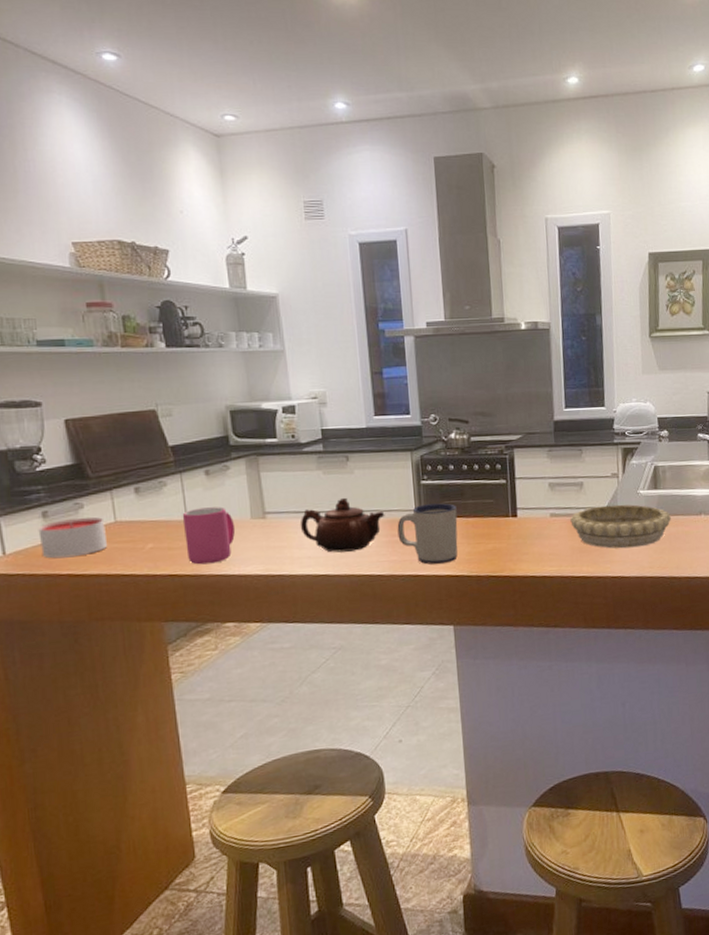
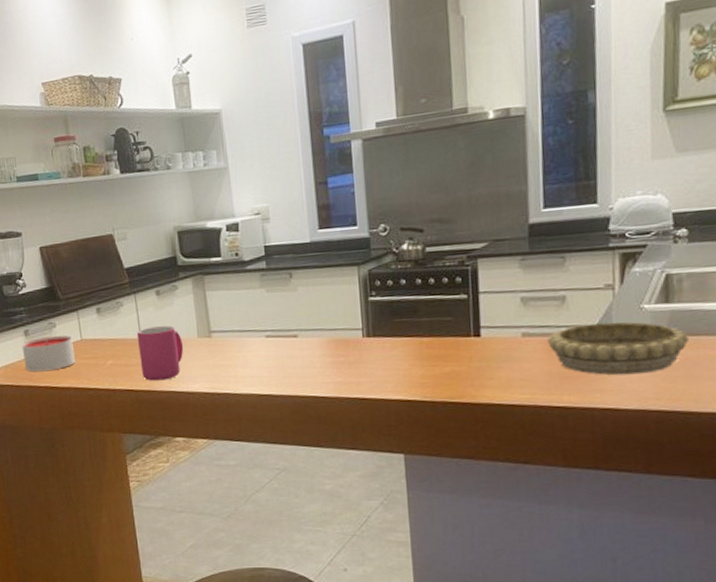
teapot: present [300,497,385,553] -> none [243,315,330,373]
mug: present [397,503,458,565] -> none [342,321,410,388]

